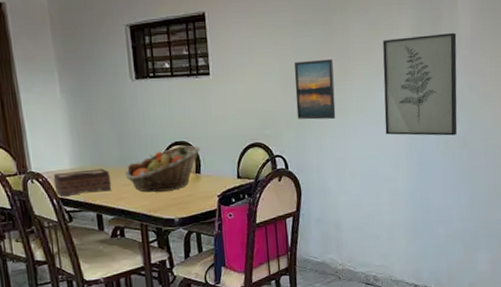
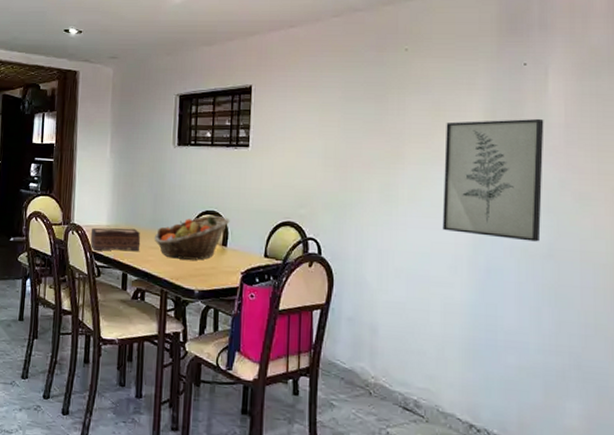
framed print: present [294,59,336,120] -> none [337,139,384,205]

